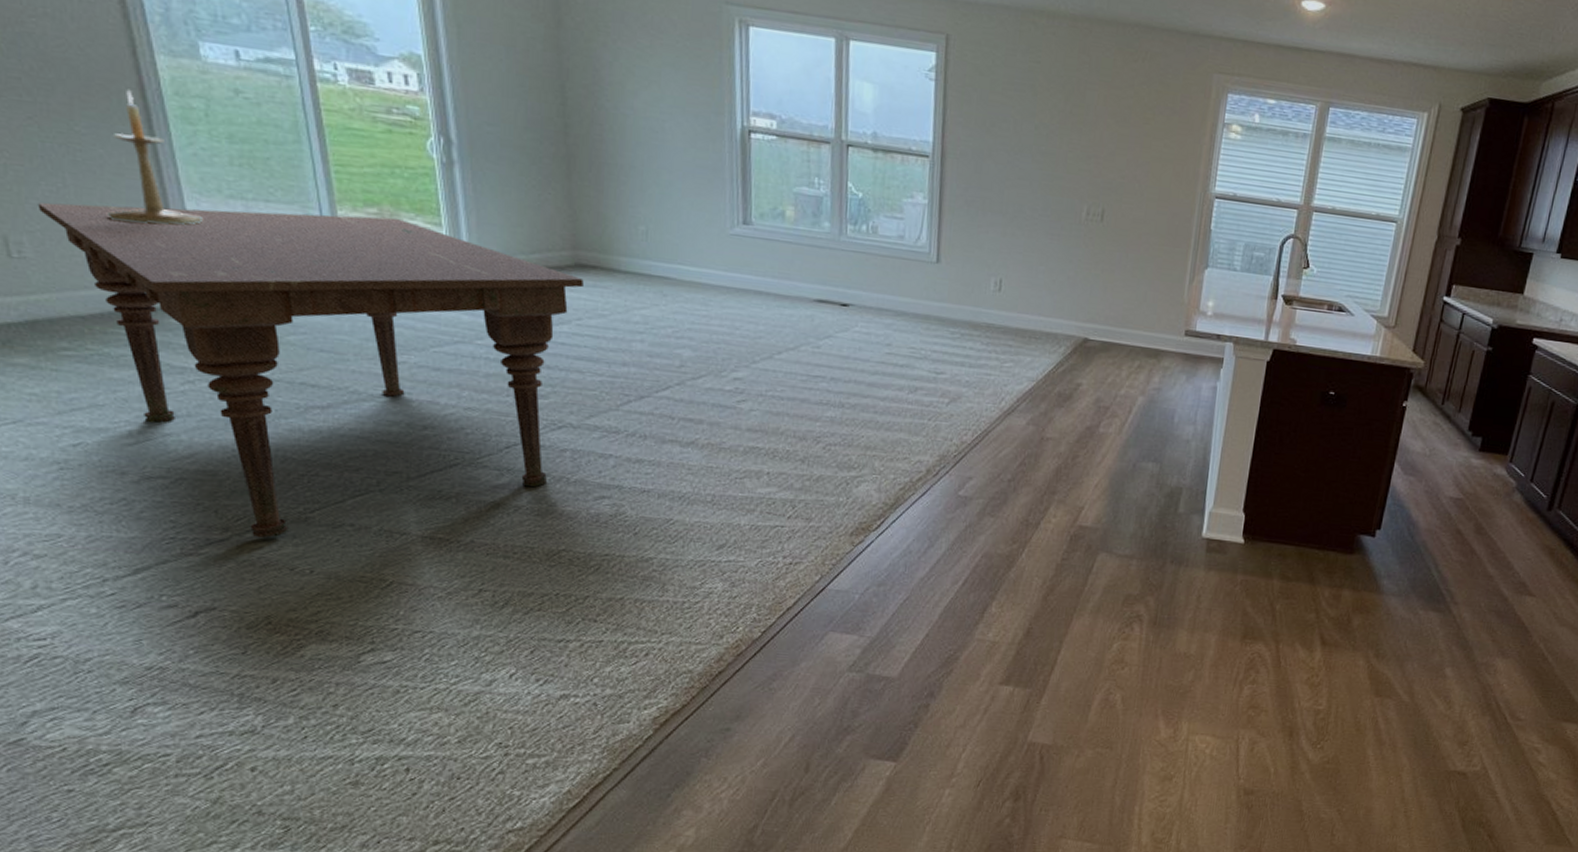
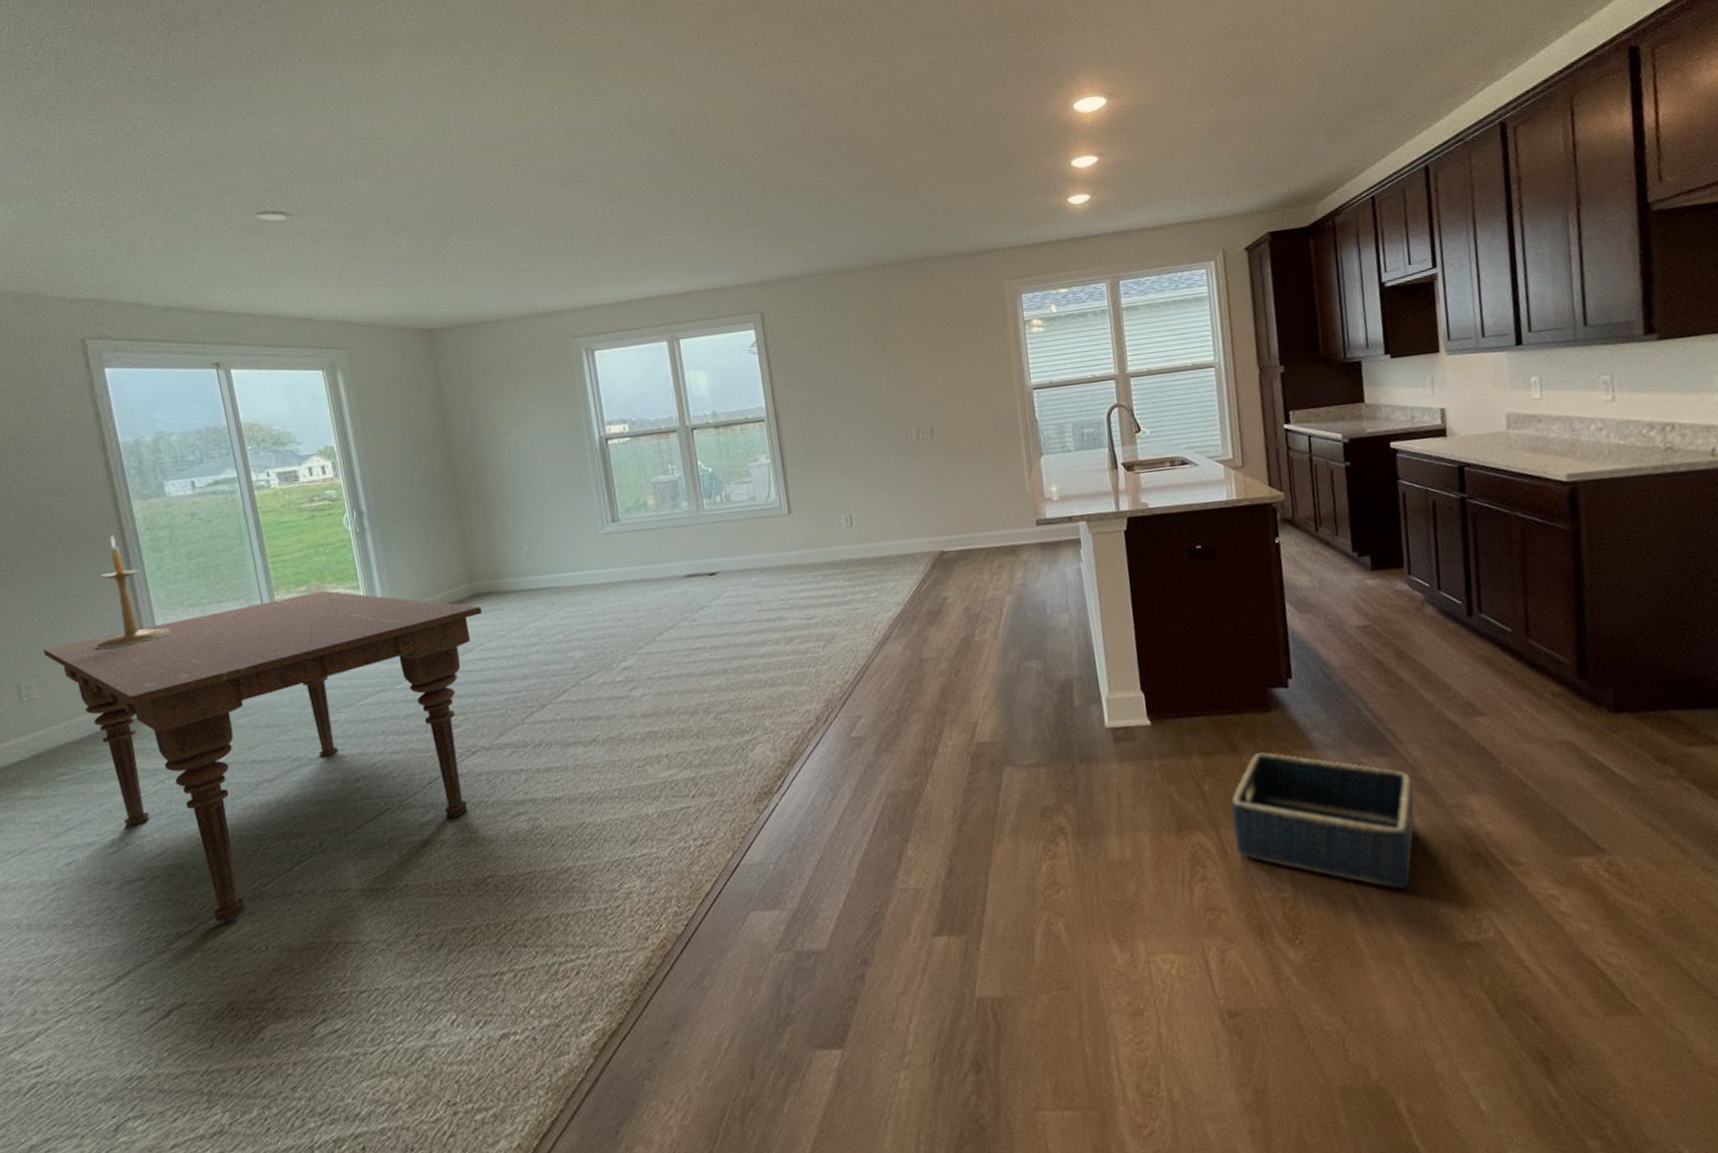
basket: none [1290,586,1456,721] -> present [1231,751,1415,889]

